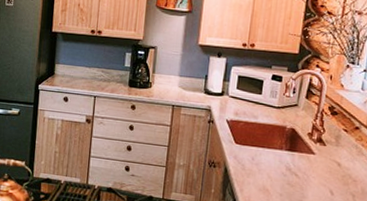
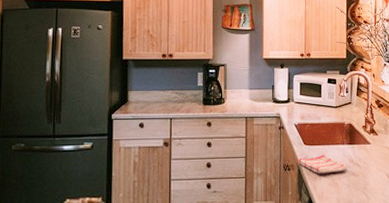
dish towel: none [226,156,284,179] -> present [298,154,348,174]

